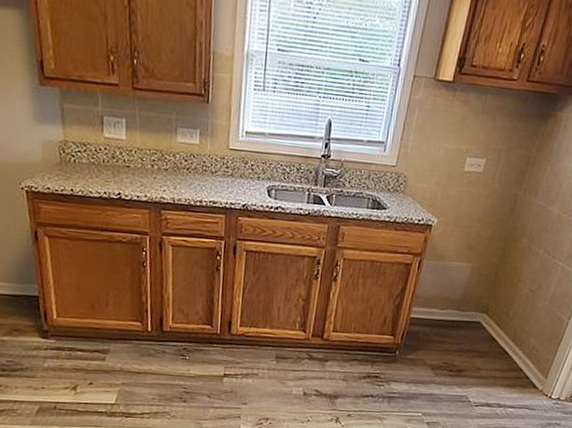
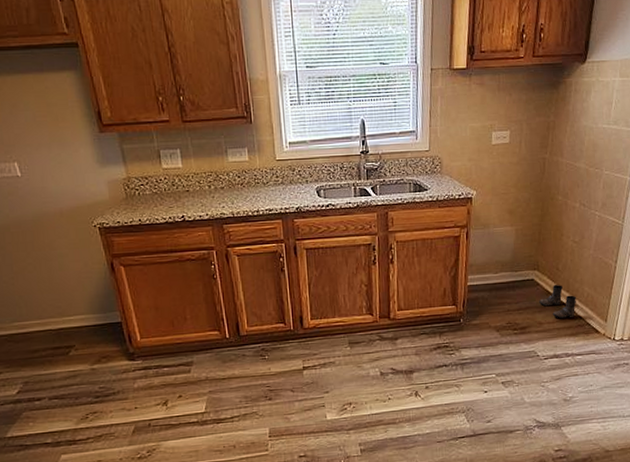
boots: none [481,331,521,368] -> present [539,284,576,319]

